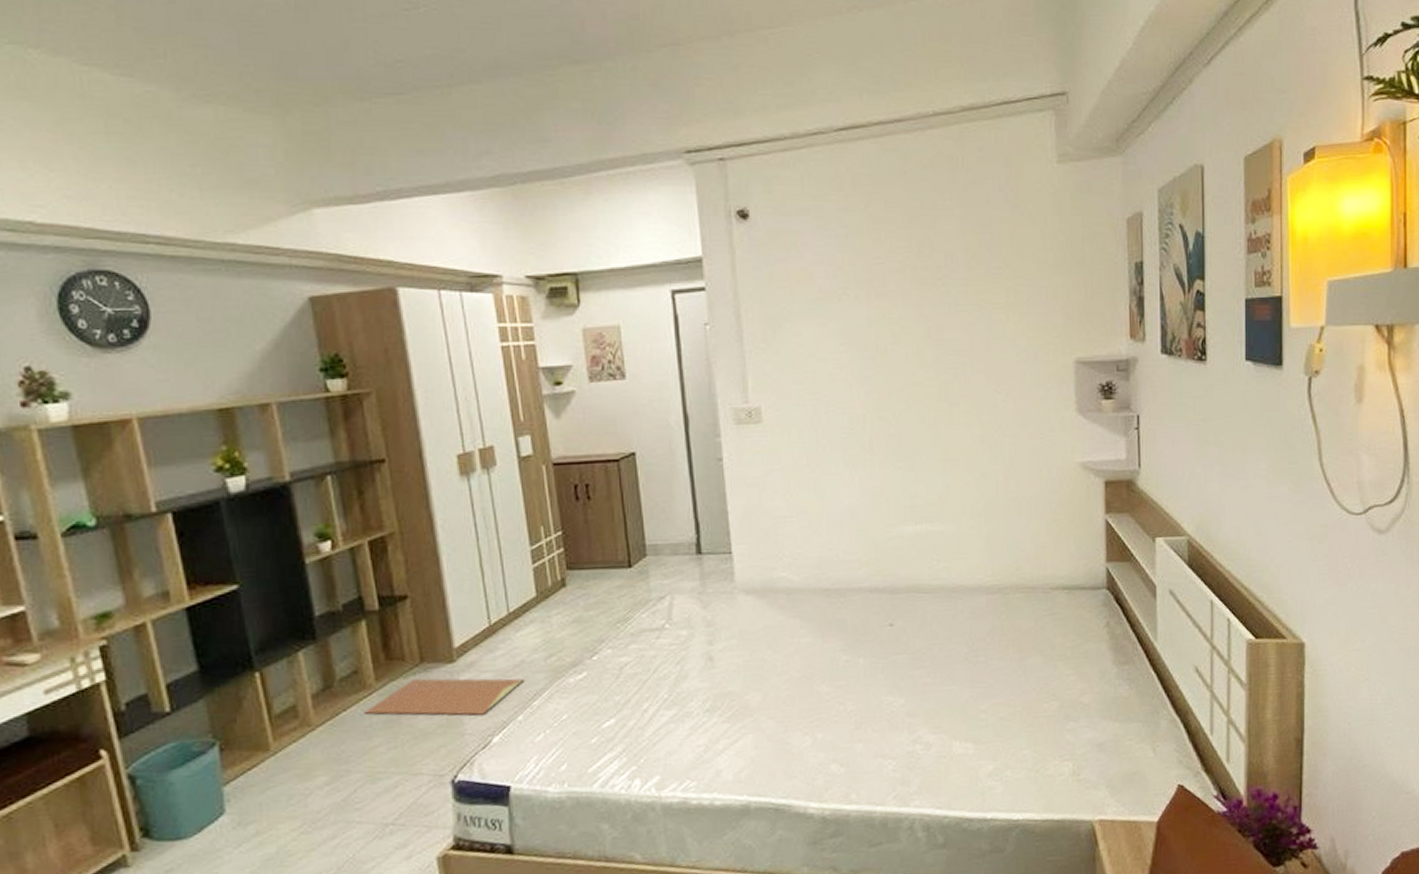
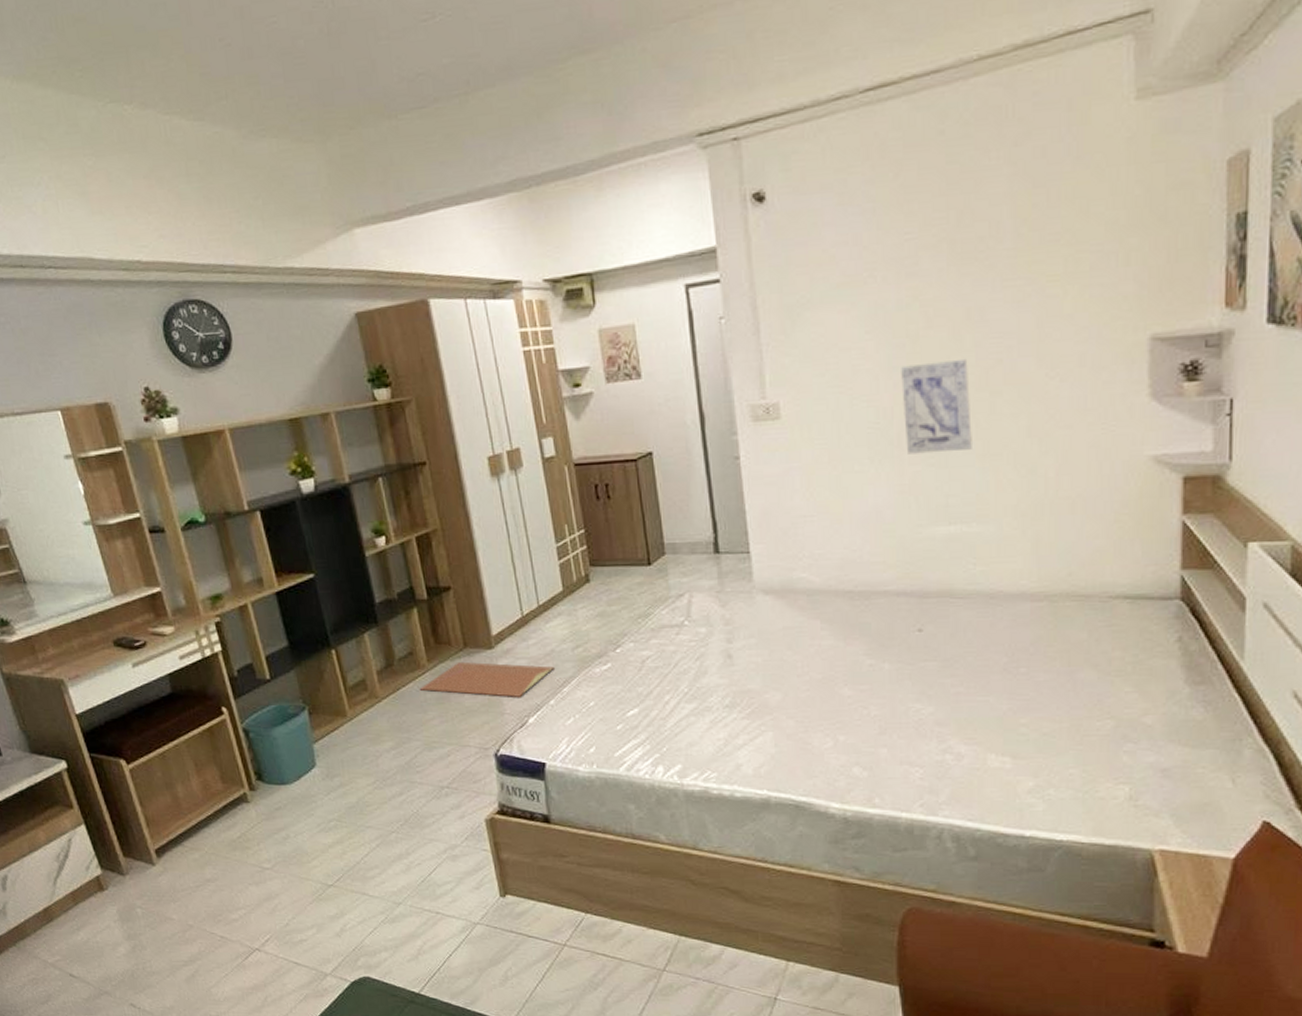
wall art: none [872,372,934,458] -> present [901,358,972,454]

